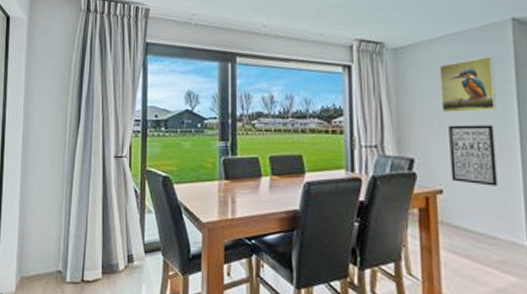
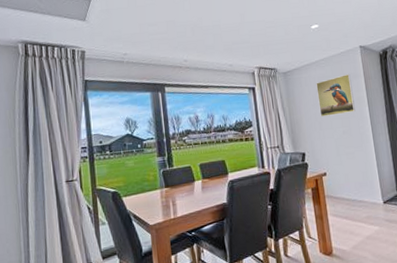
wall art: present [449,125,498,186] -> none [326,122,361,166]

